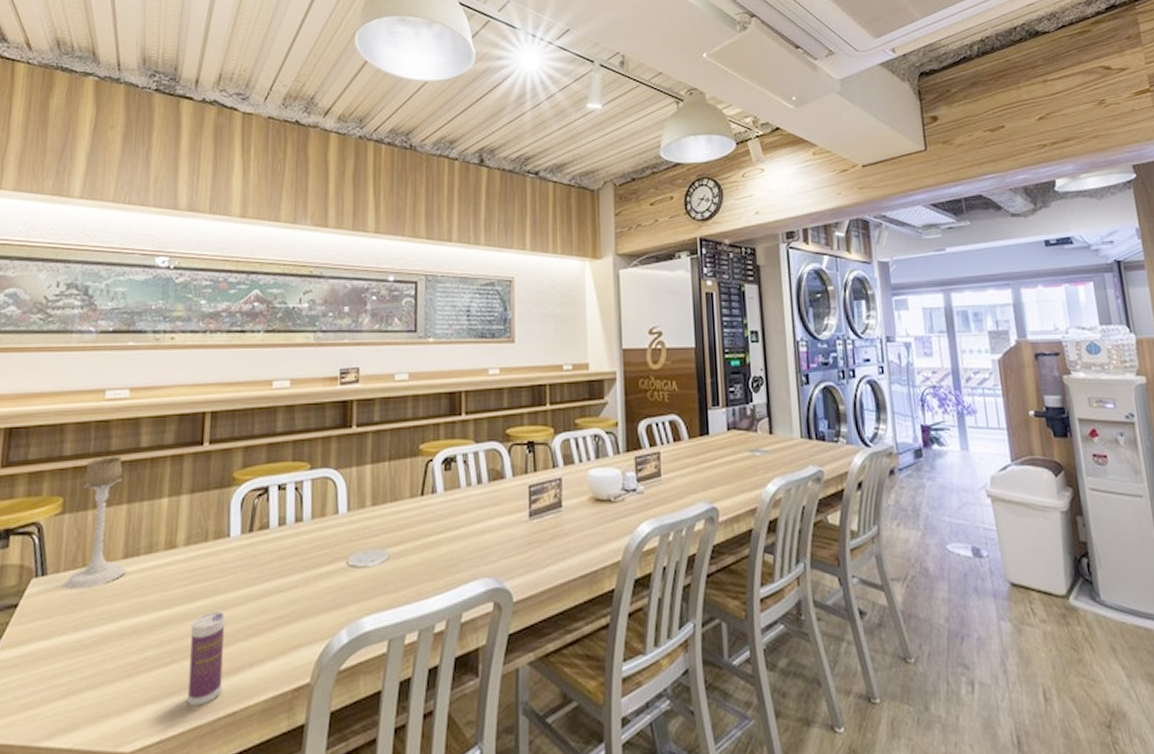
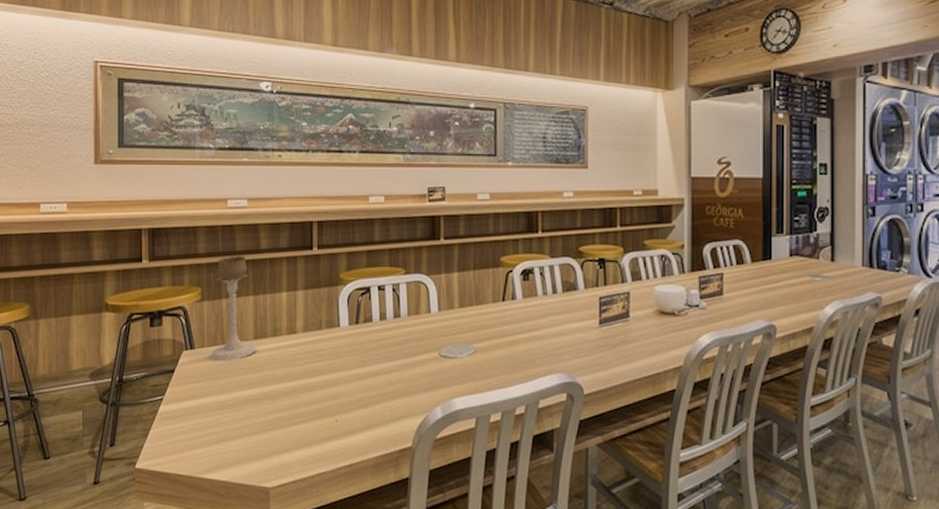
beverage can: present [187,610,226,706] -> none [312,385,341,457]

